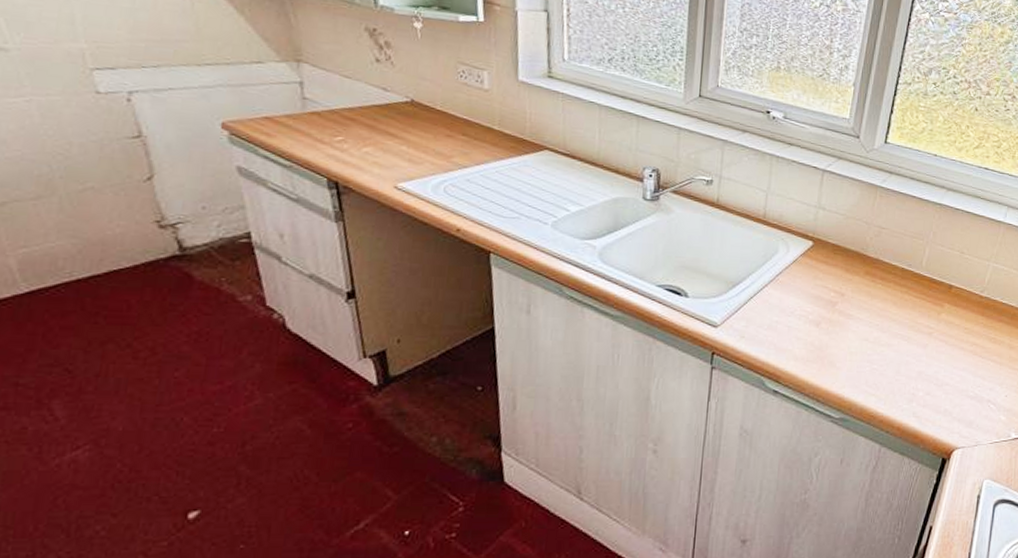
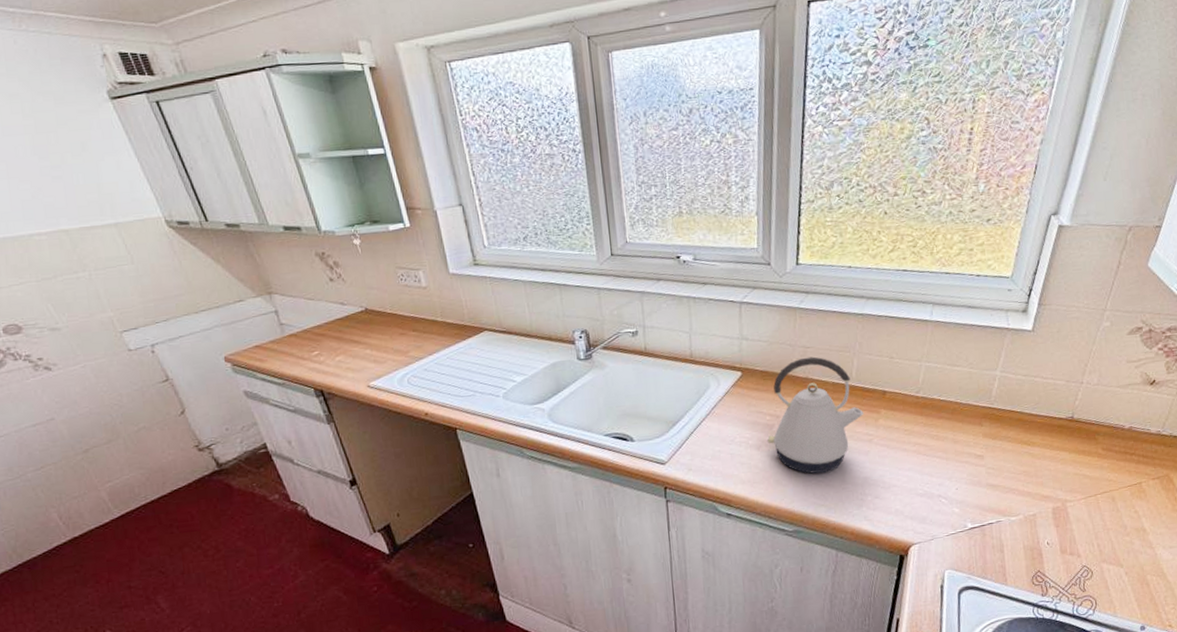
kettle: none [828,237,928,361] -> present [767,356,864,474]

